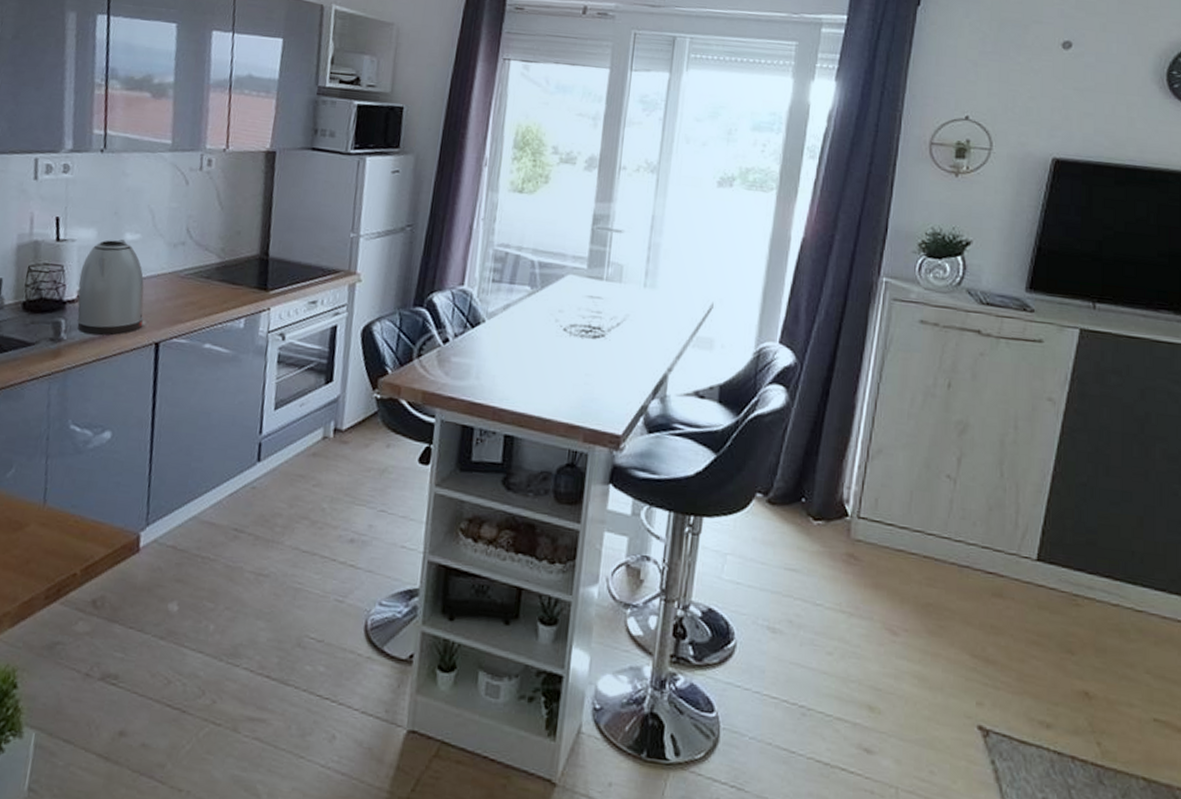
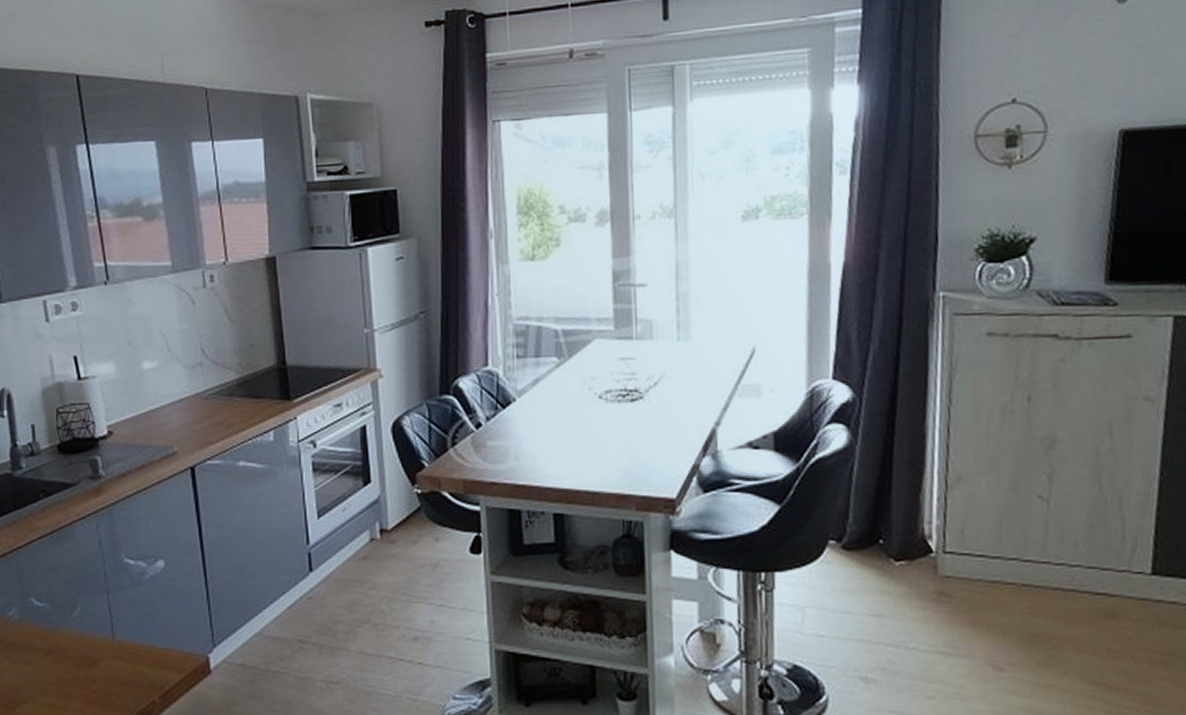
kettle: present [77,240,144,336] -> none [106,369,176,468]

